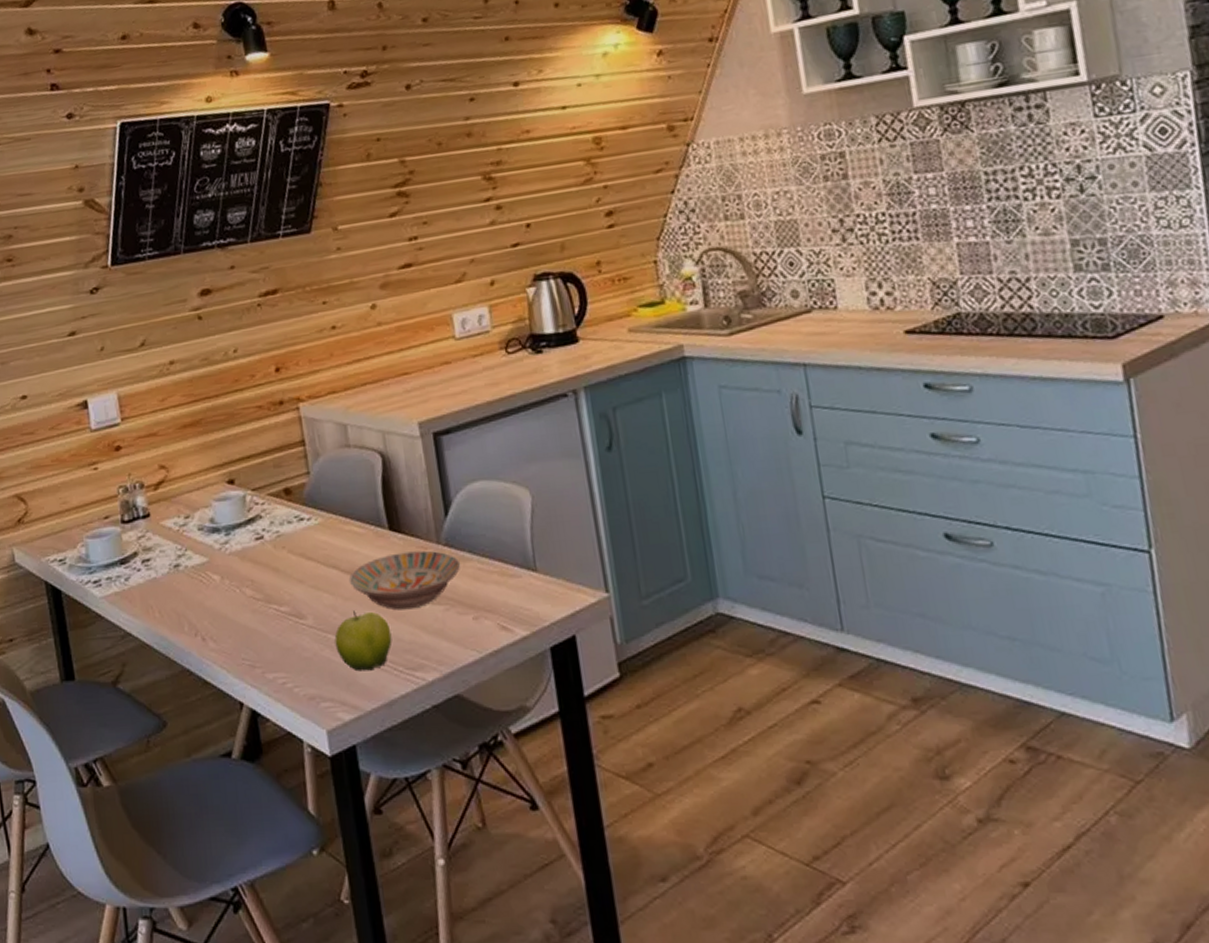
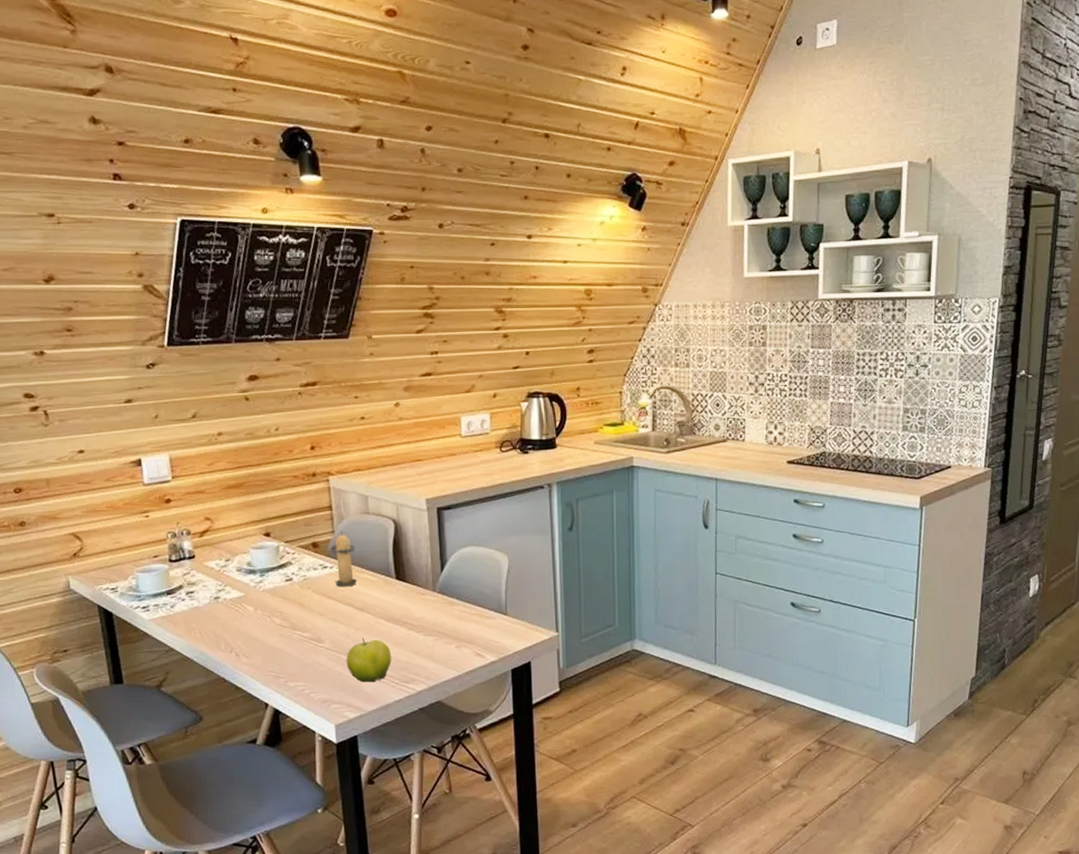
candle: none [307,470,342,544] -> present [331,530,358,587]
bowl: present [348,550,461,610] -> none [360,596,450,639]

